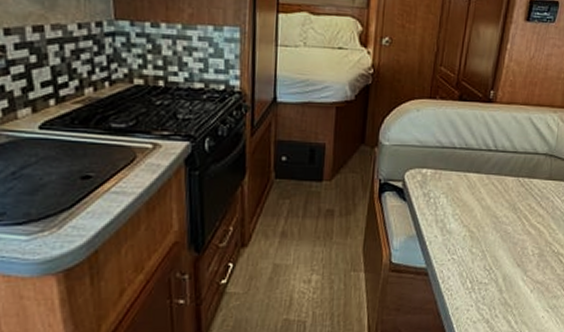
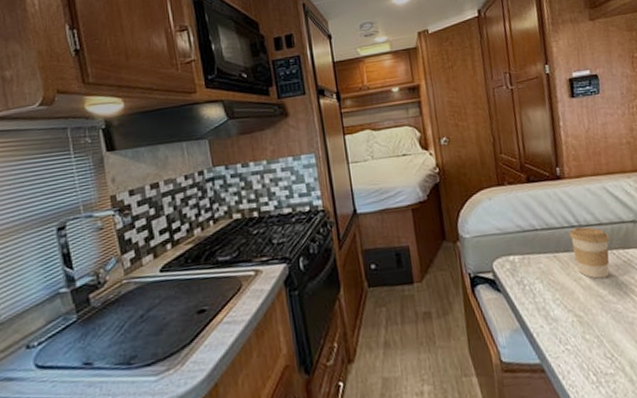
coffee cup: none [483,151,520,201] -> present [569,226,611,279]

